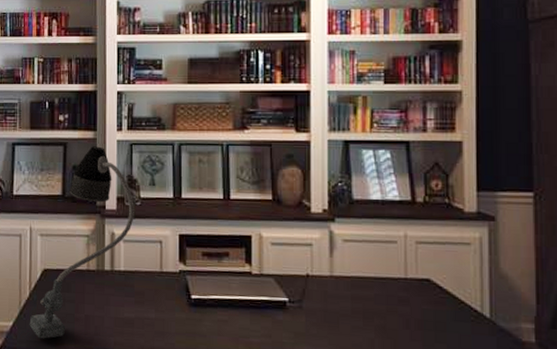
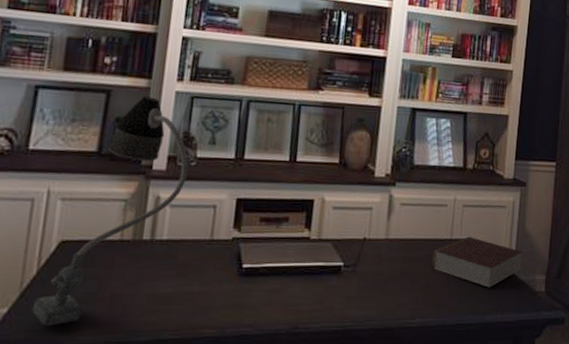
book: none [386,276,501,334] -> present [432,236,524,288]

